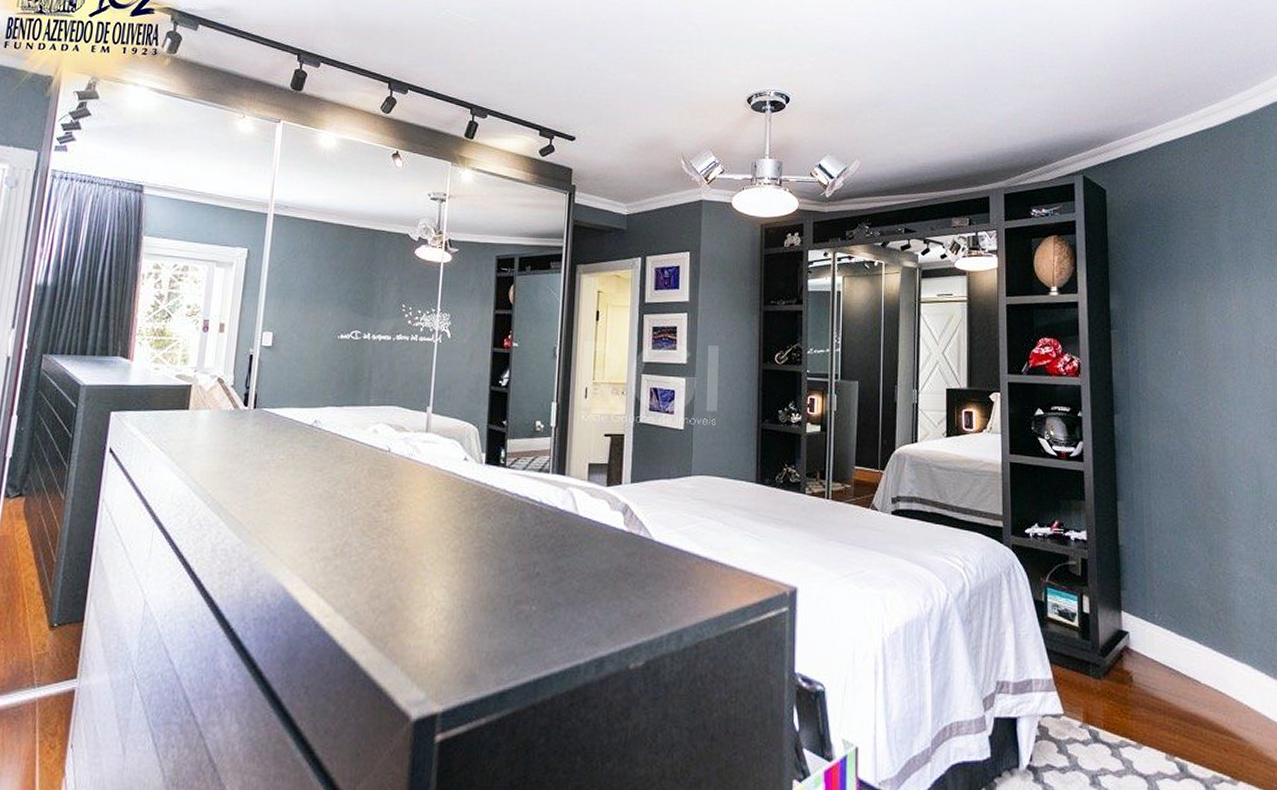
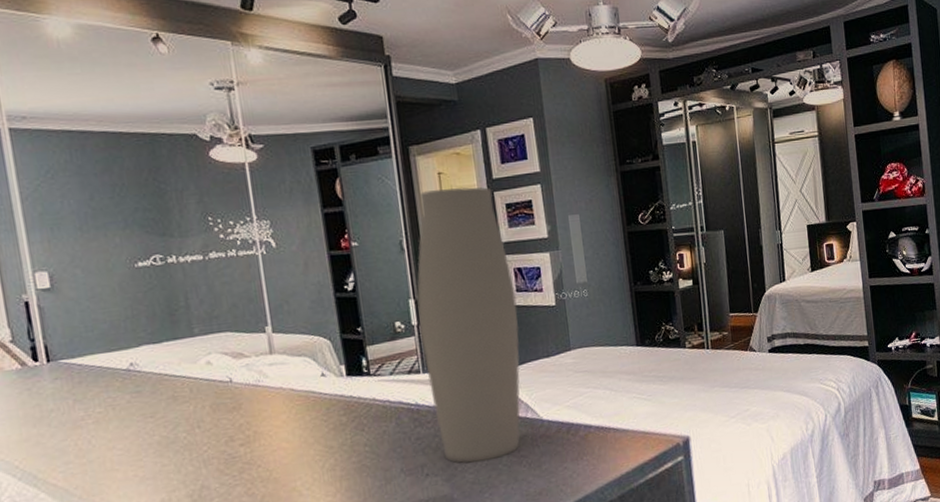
vase: none [555,306,648,572] -> present [417,187,521,463]

